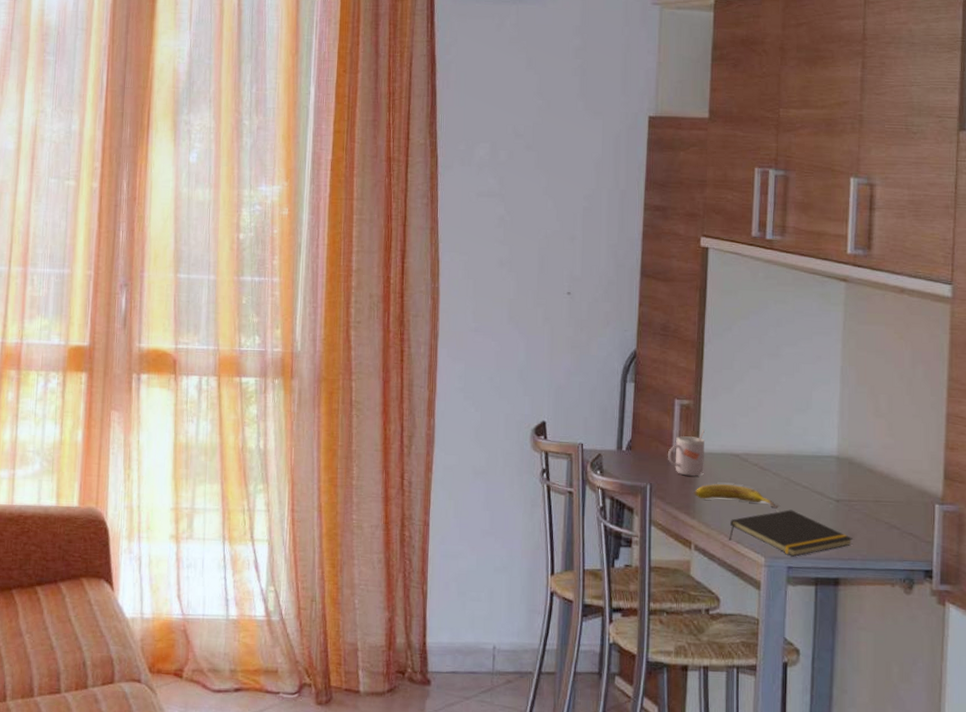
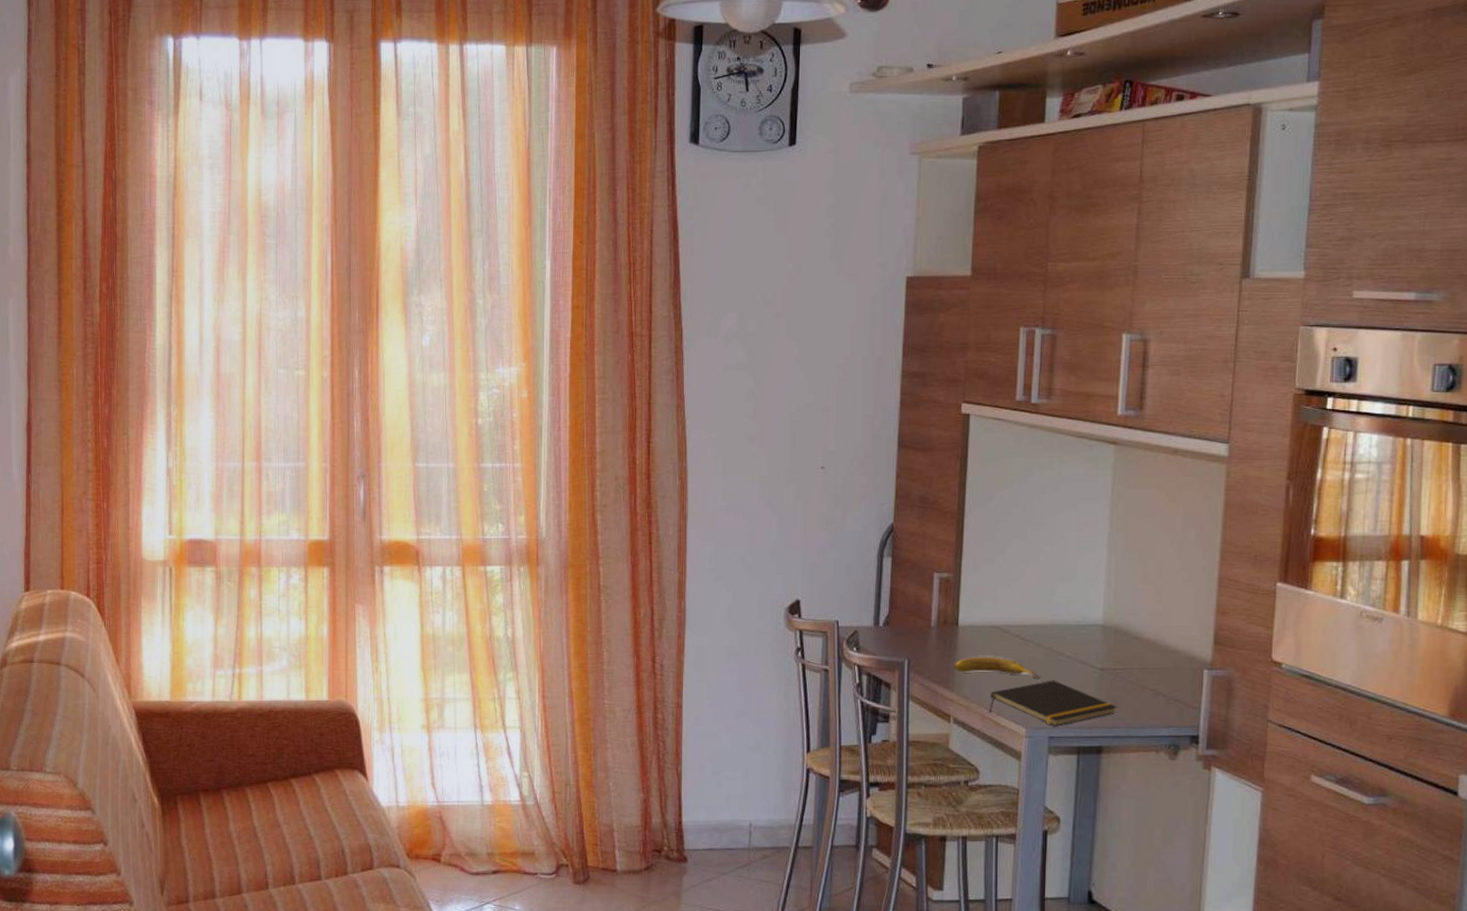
mug: present [668,429,706,476] -> none [927,602,966,650]

